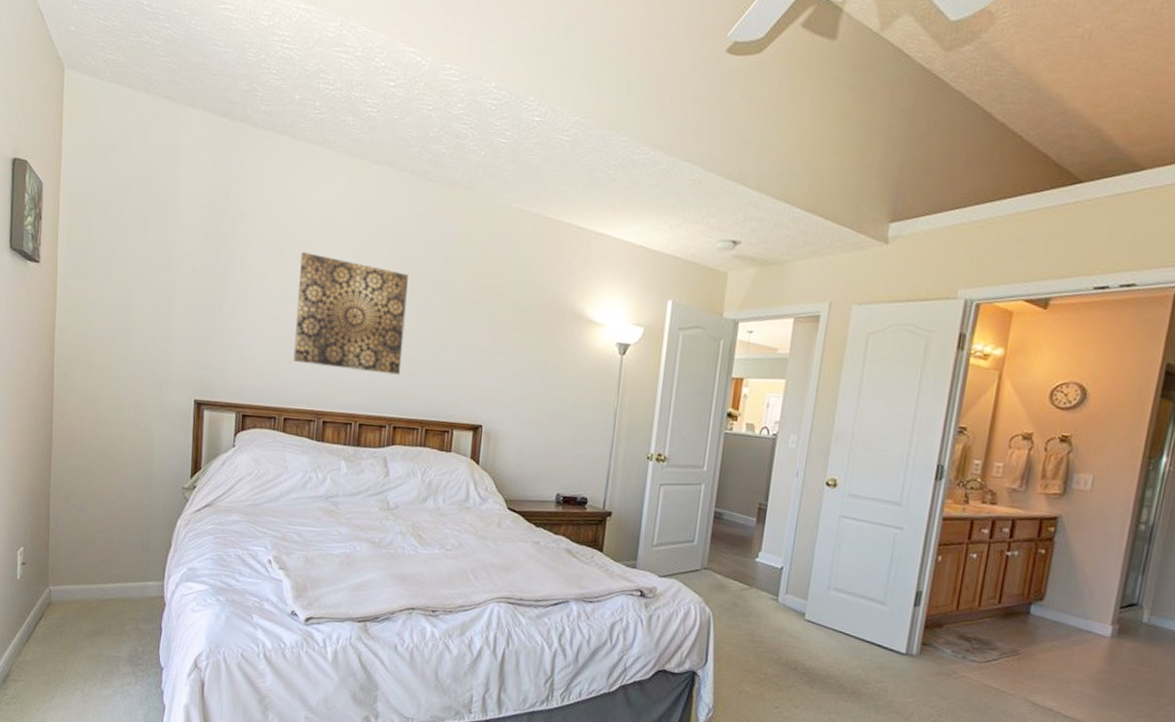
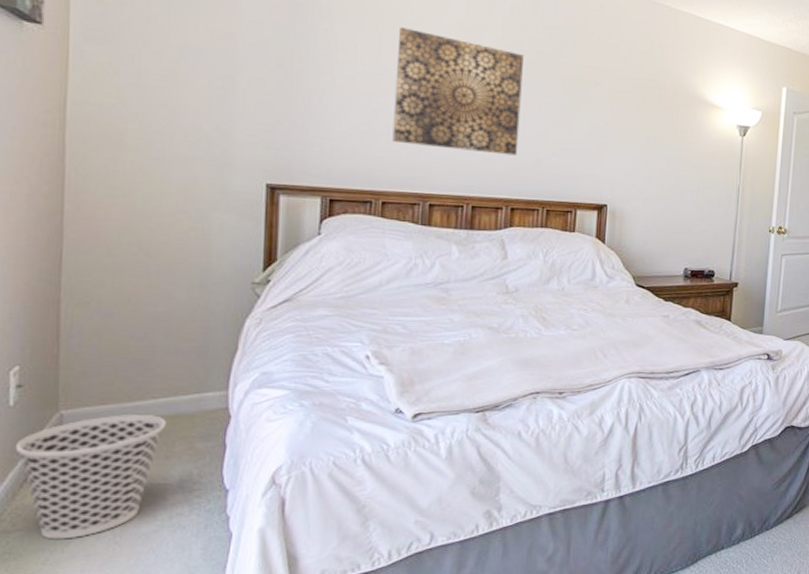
wastebasket: none [20,594,120,693] -> present [15,415,166,540]

